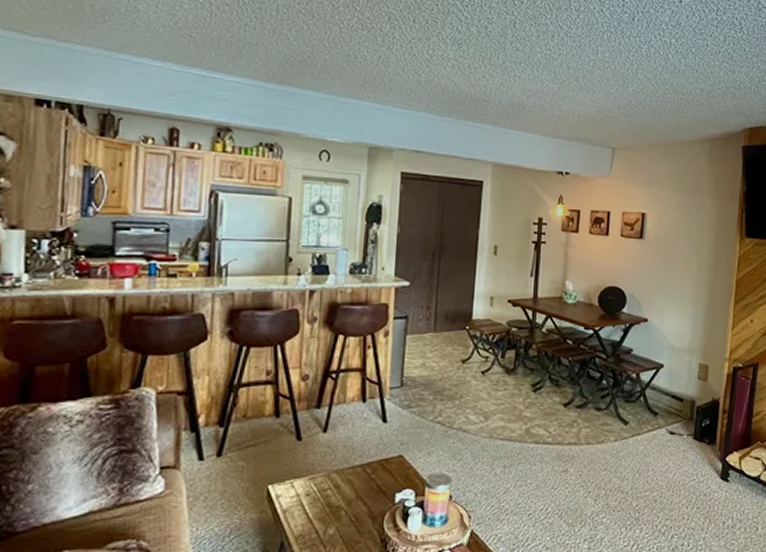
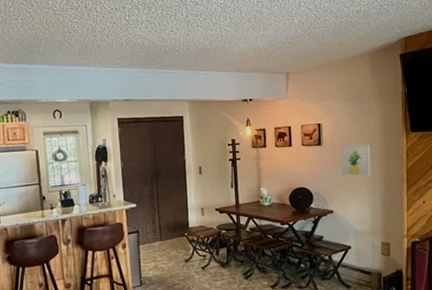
wall art: none [661,243,699,283] -> present [340,144,371,177]

